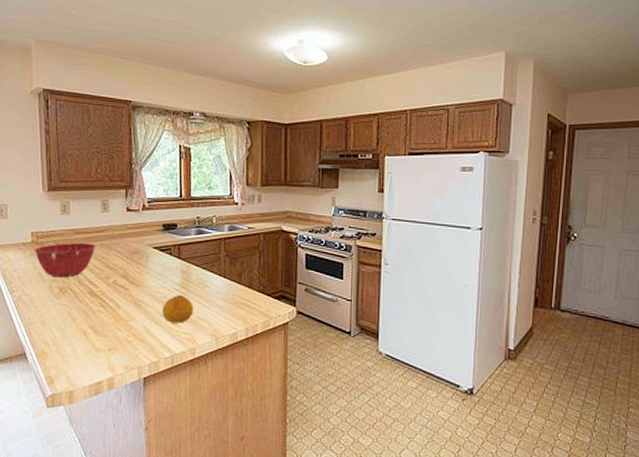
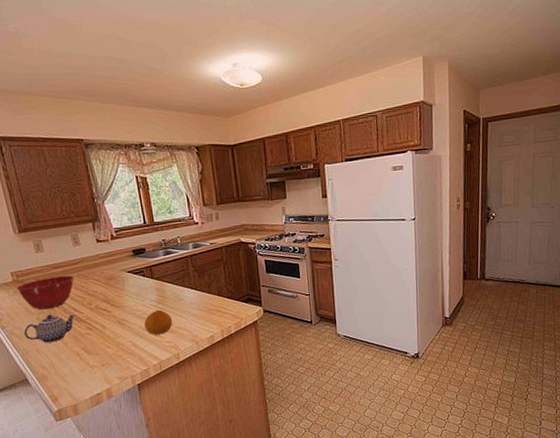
teapot: none [31,283,91,316] -> present [23,314,76,343]

